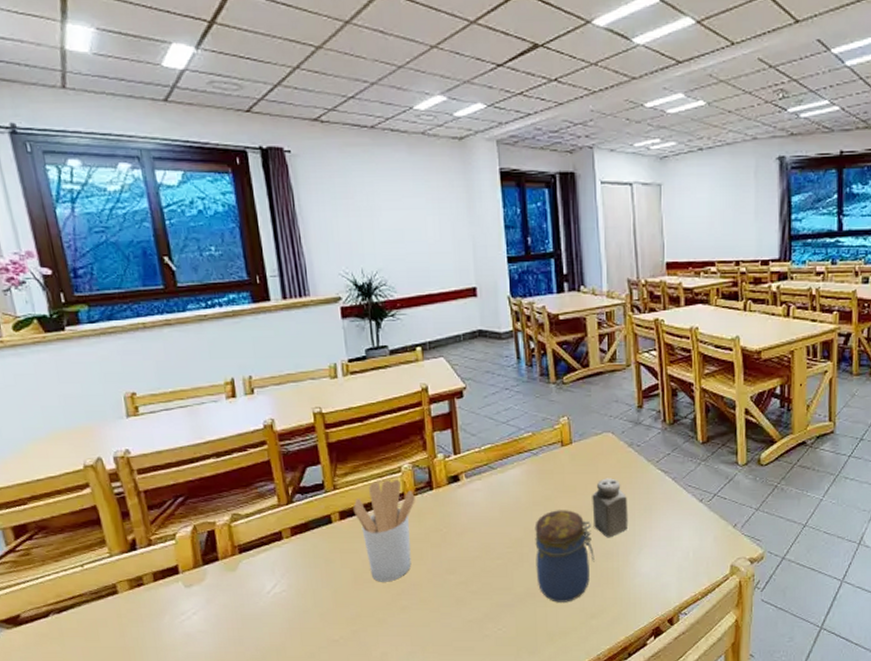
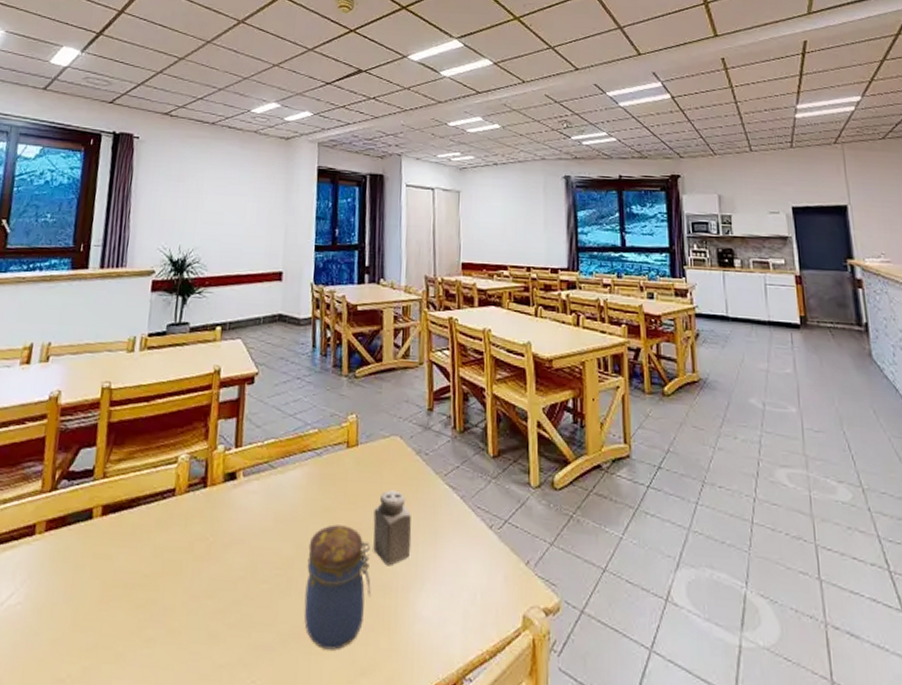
utensil holder: present [353,480,416,582] -> none [118,471,188,602]

